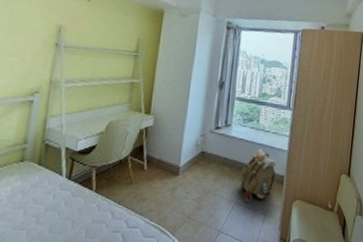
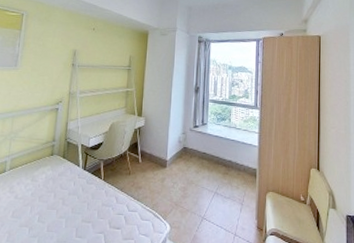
backpack: present [240,149,276,204] -> none [217,144,249,194]

